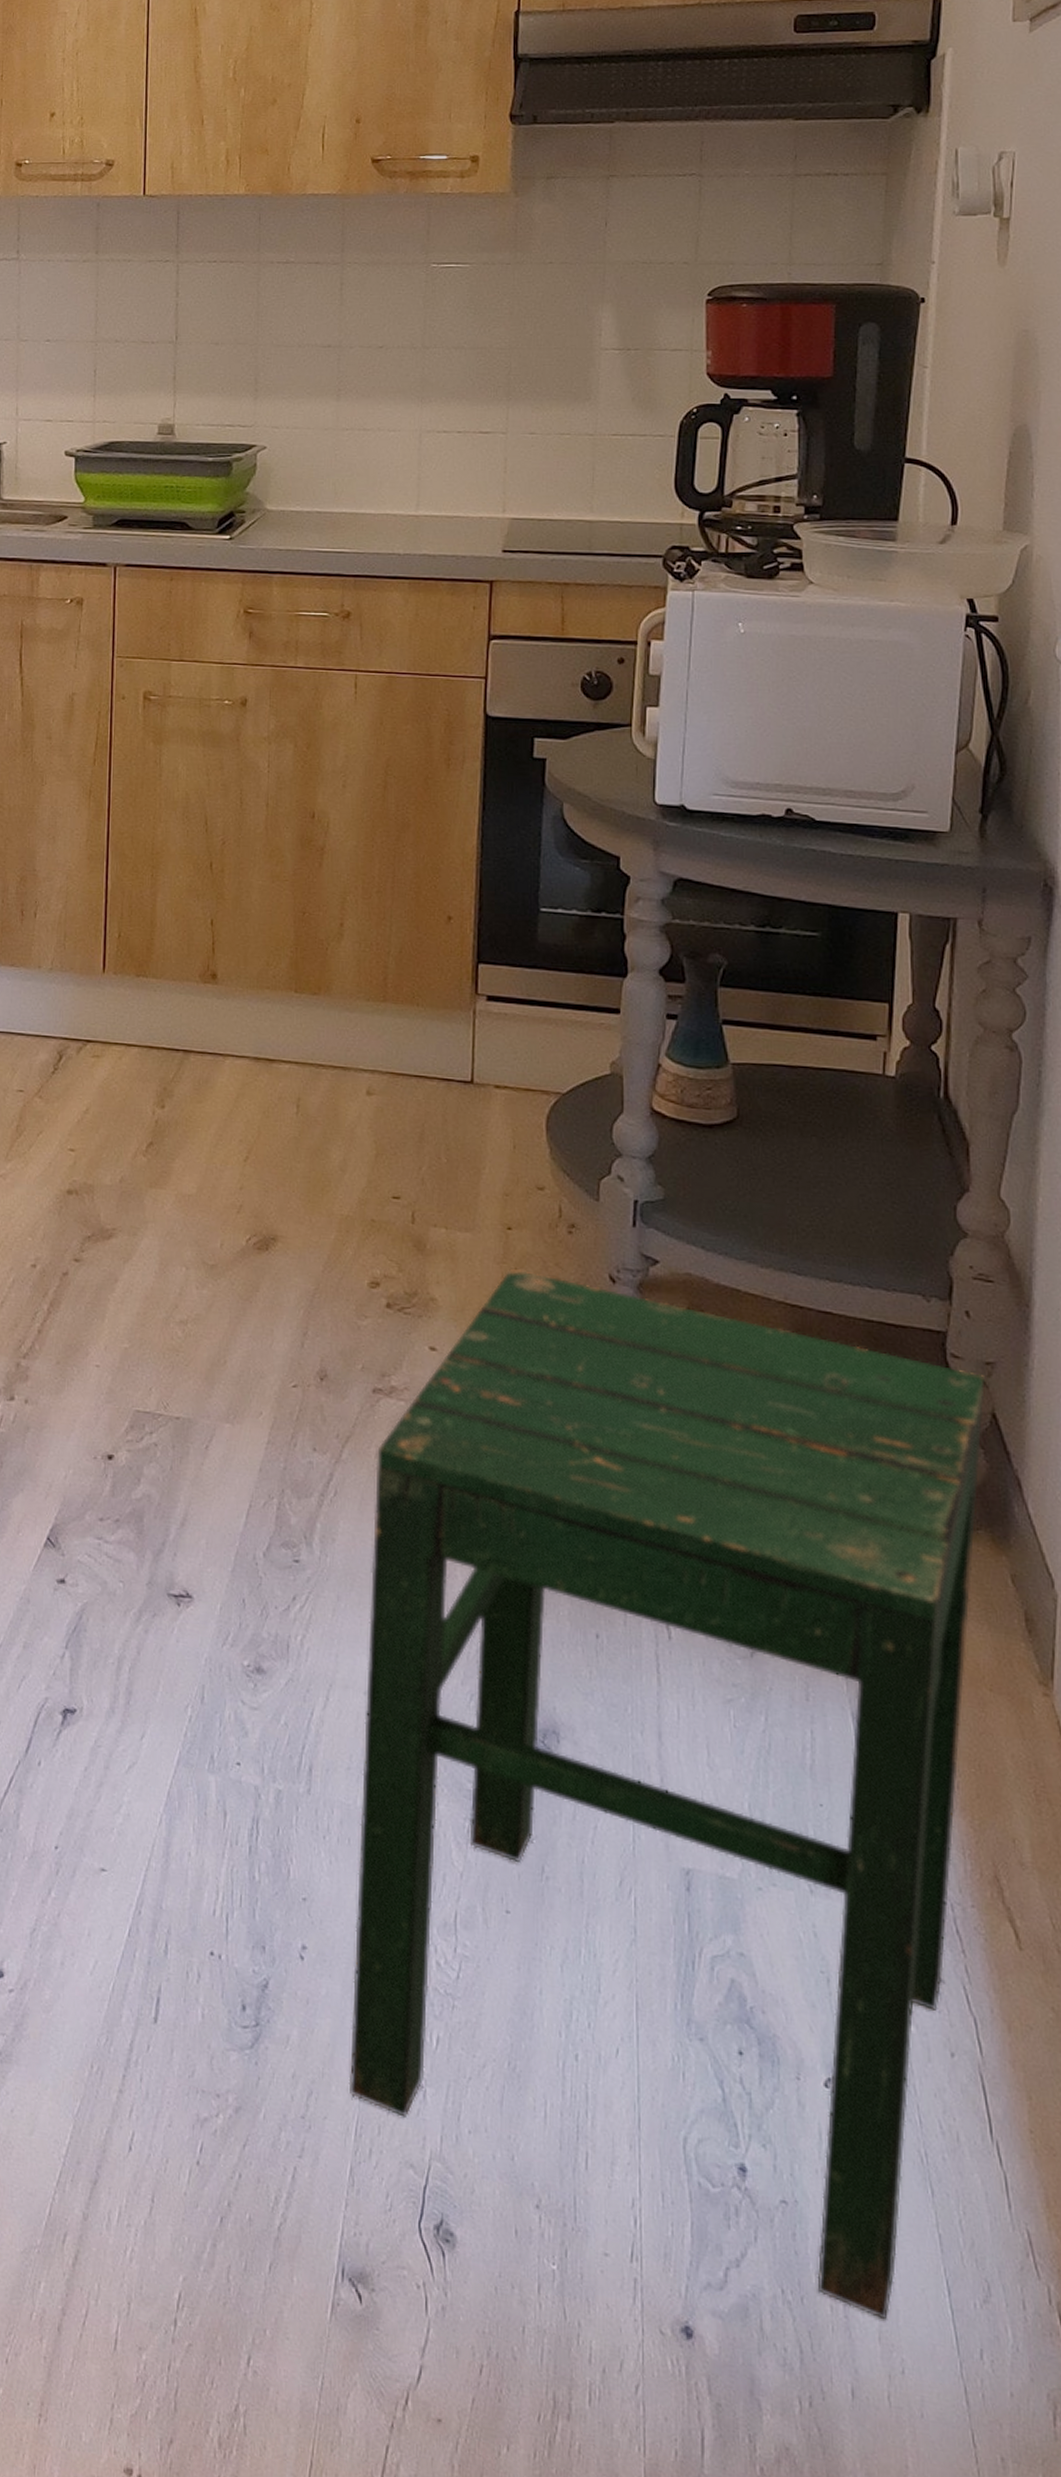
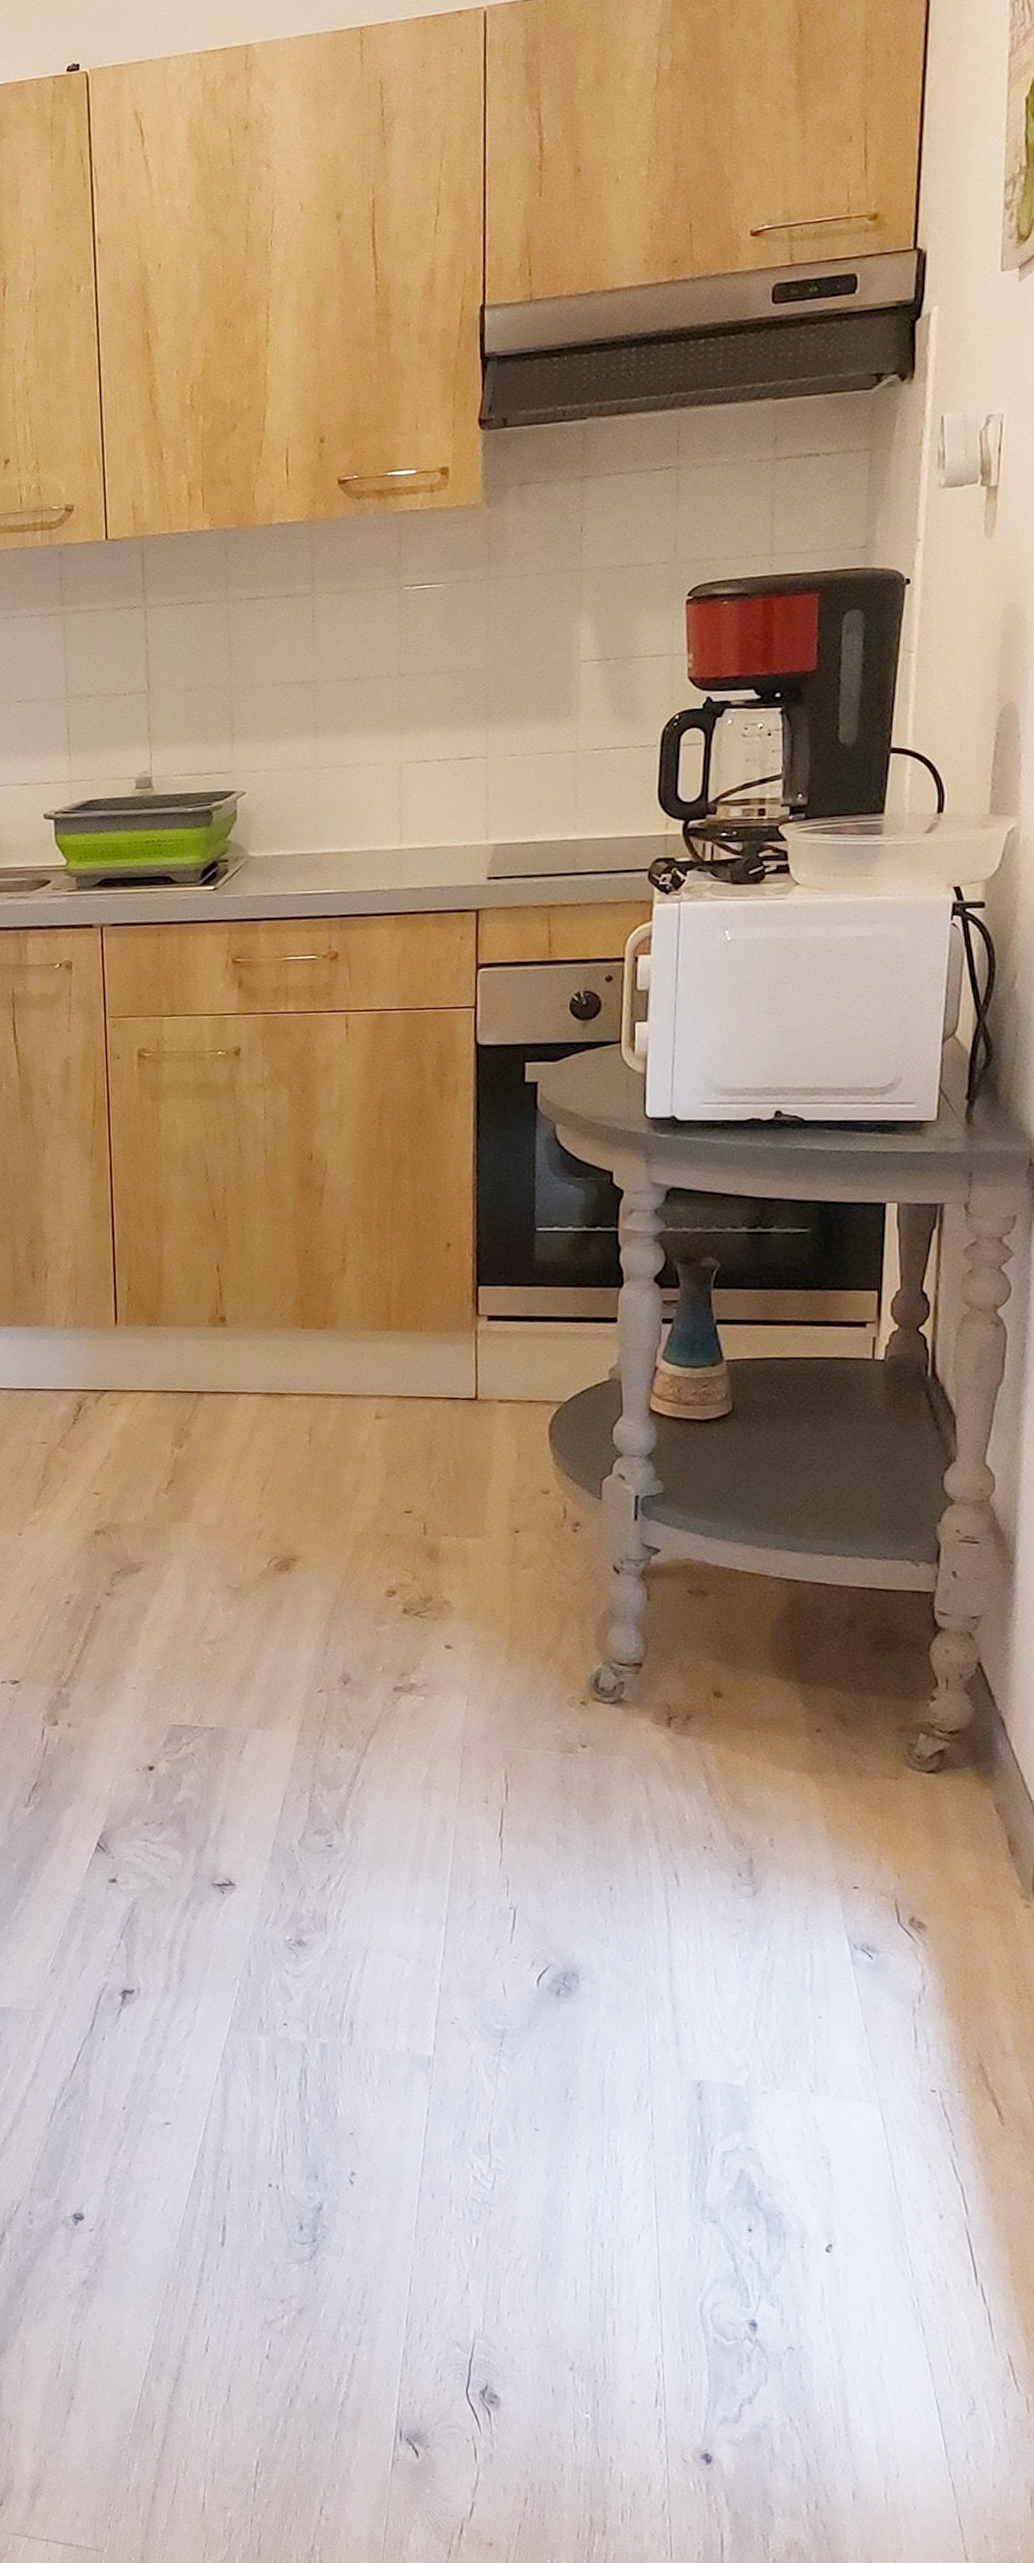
stool: present [348,1268,986,2321] -> none [398,1567,972,2436]

